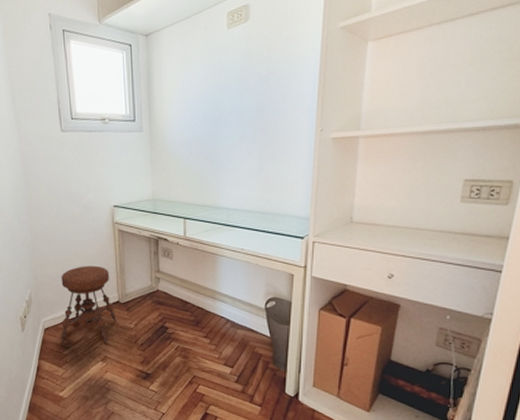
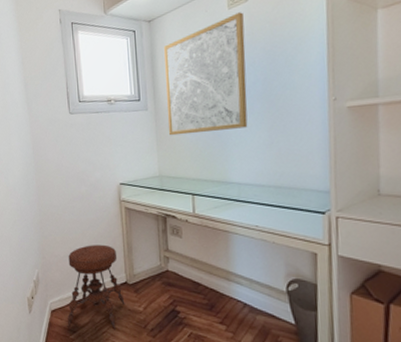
wall art: none [161,33,242,159] -> present [164,12,248,136]

